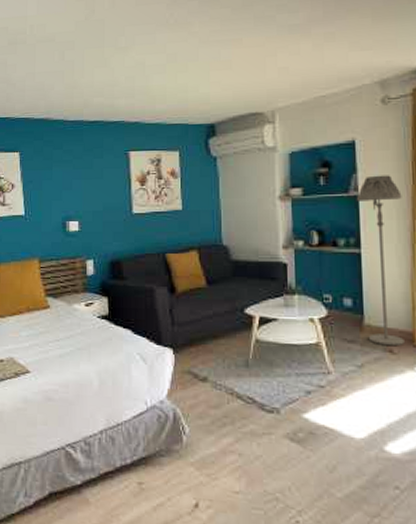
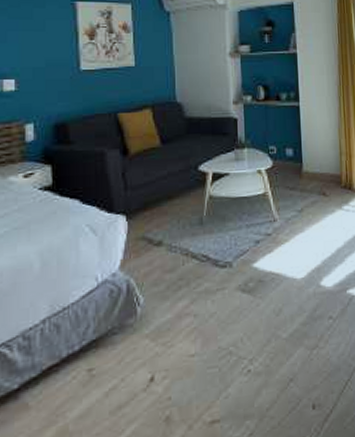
floor lamp: present [356,175,404,347] -> none [295,35,334,190]

